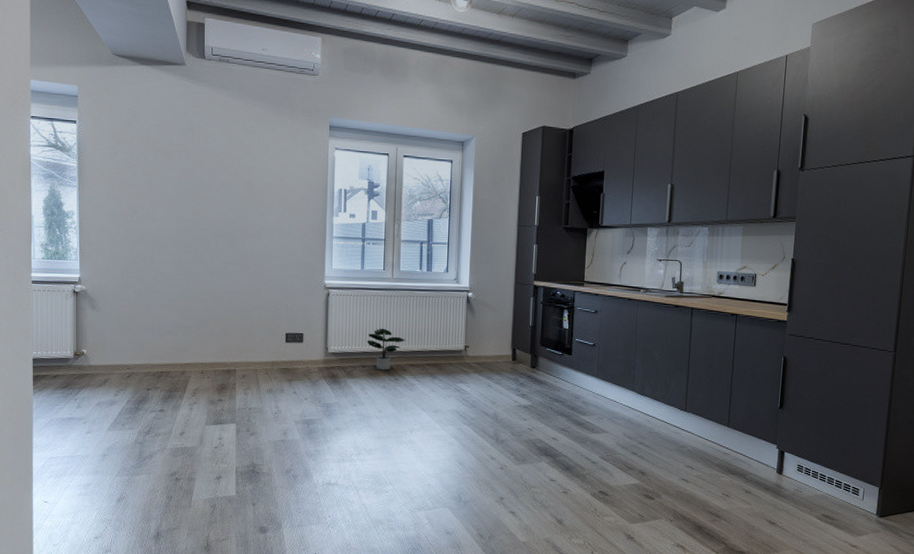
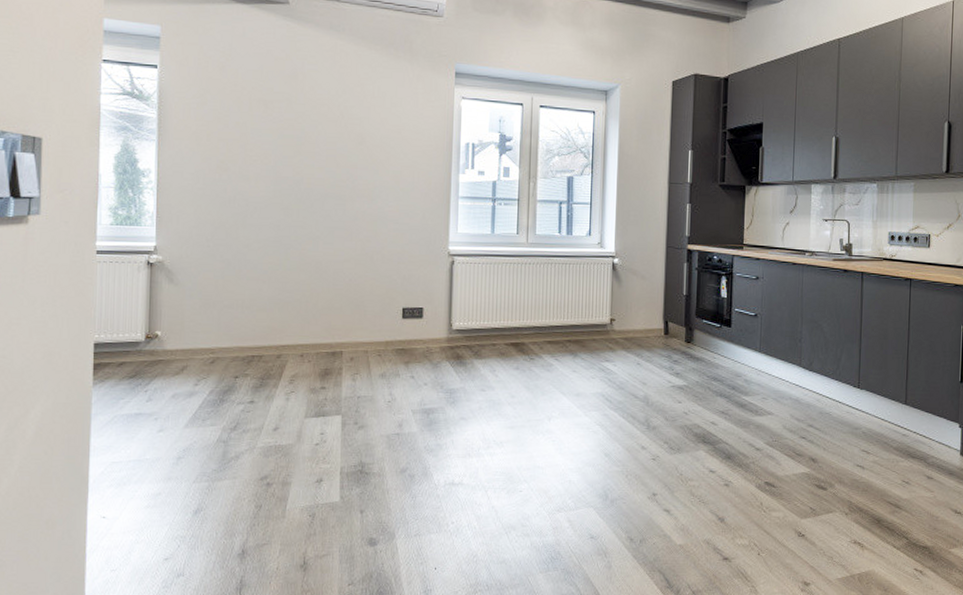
potted plant: present [366,328,406,370] -> none [497,300,543,349]

